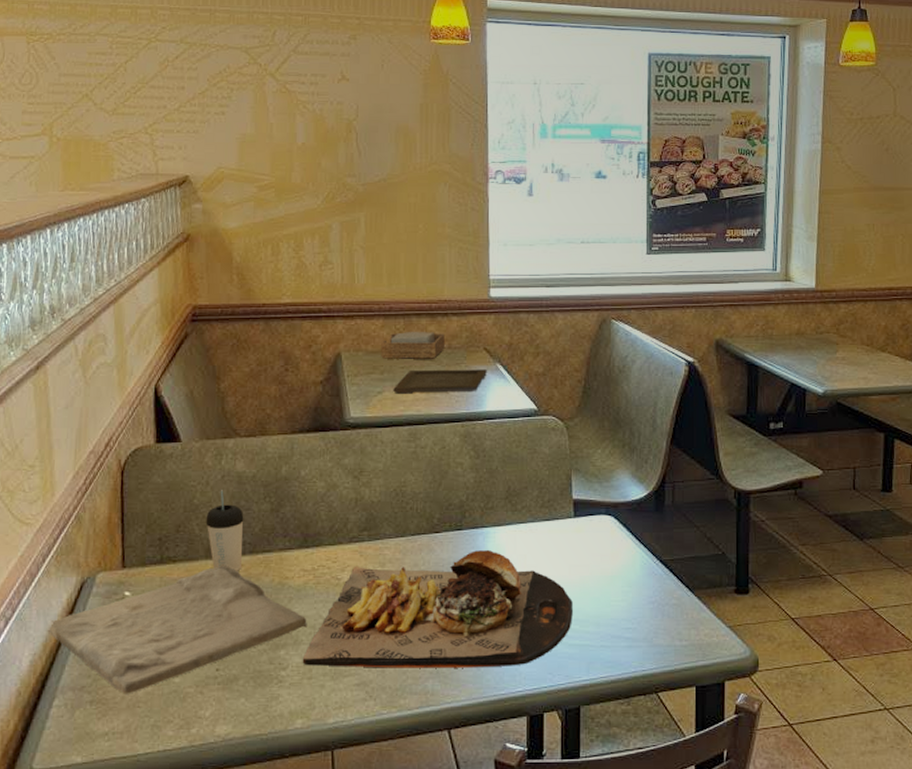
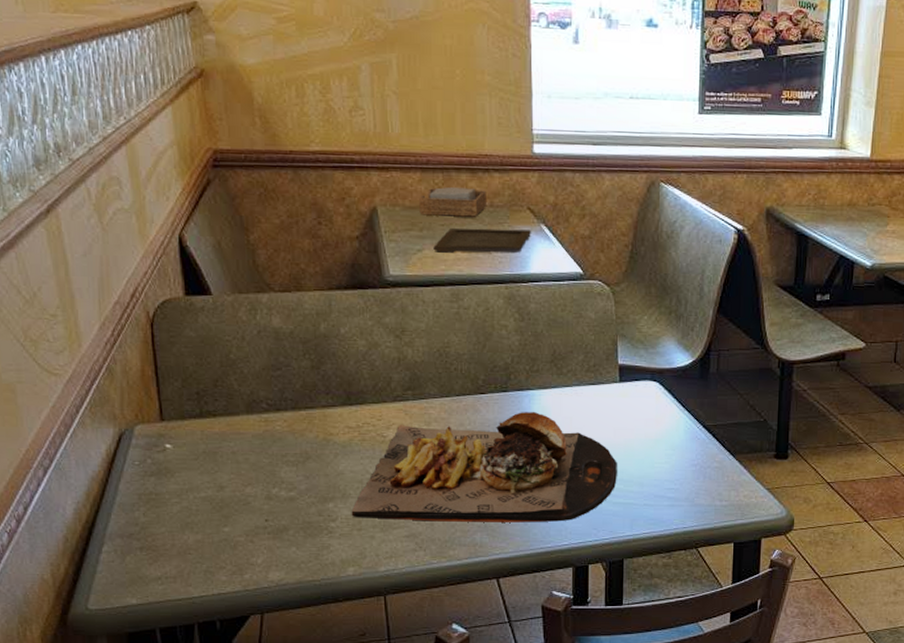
napkin: present [47,563,307,694] -> none [89,418,354,542]
beverage cup: present [206,489,244,571] -> none [244,344,285,427]

